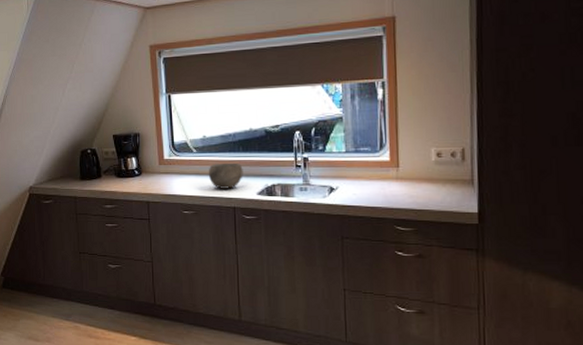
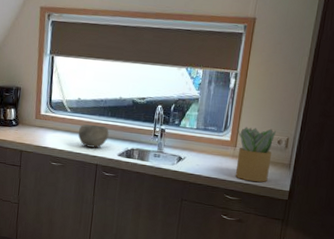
potted plant: none [395,140,447,205] -> present [235,127,277,182]

